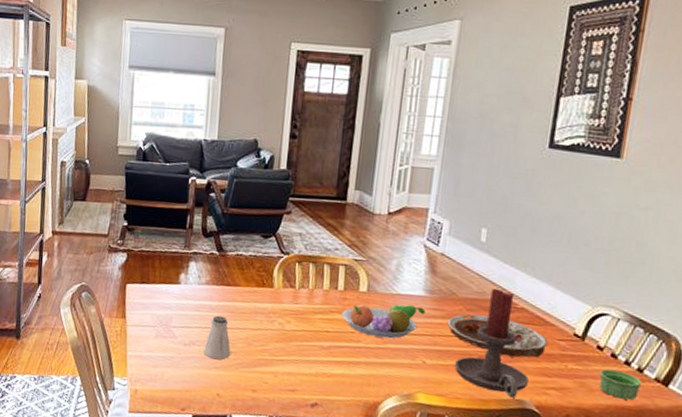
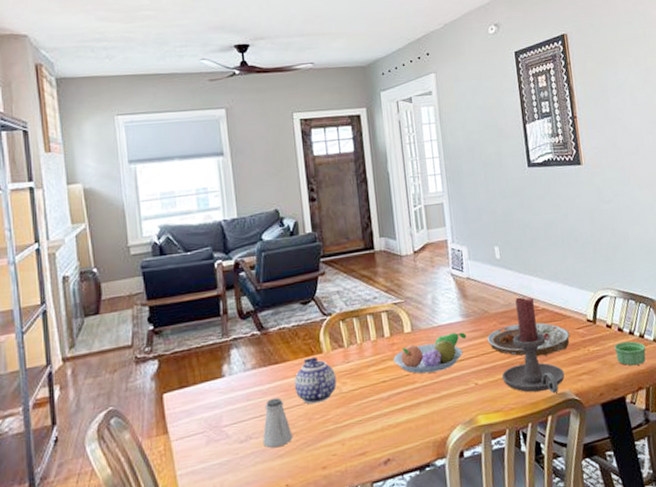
teapot: none [240,288,282,333] -> present [294,356,336,404]

